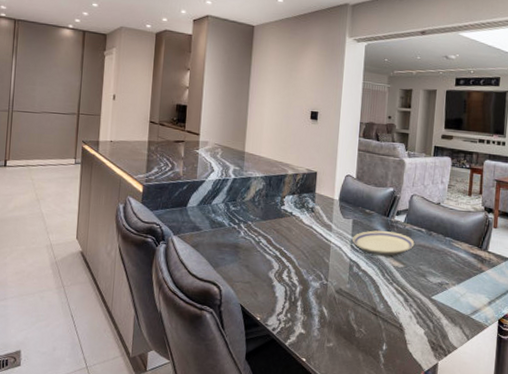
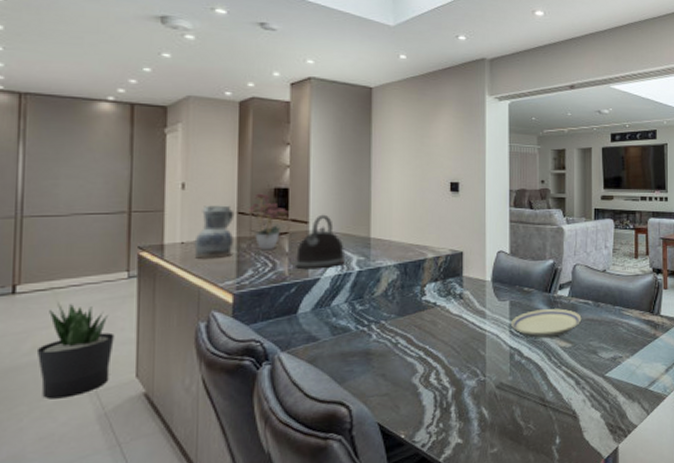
planter: none [16,176,64,247] -> present [36,302,115,399]
ceramic jug: none [118,114,148,157] -> present [194,205,235,260]
flower arrangement: none [157,107,186,154] -> present [249,193,289,251]
kettle: none [187,129,225,173] -> present [294,214,346,270]

